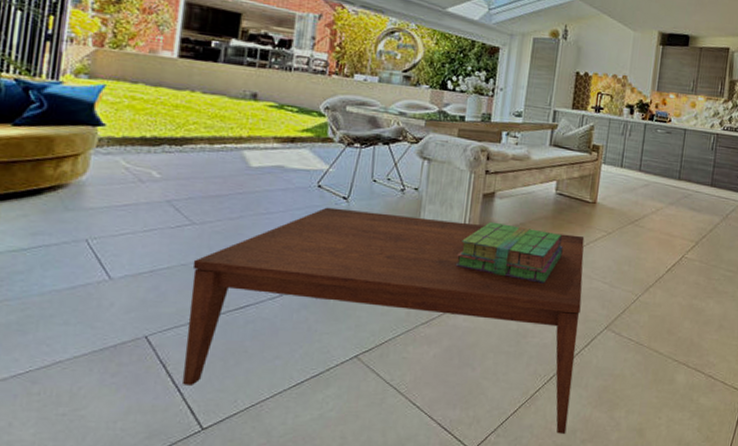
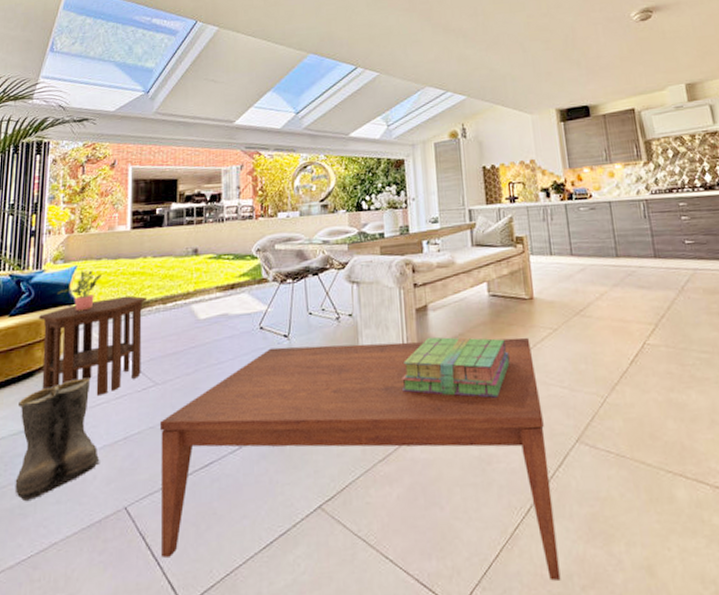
boots: none [13,204,120,319] -> present [15,378,100,502]
side table: none [52,126,192,226] -> present [39,295,148,395]
potted plant: none [77,91,137,136] -> present [56,270,102,312]

